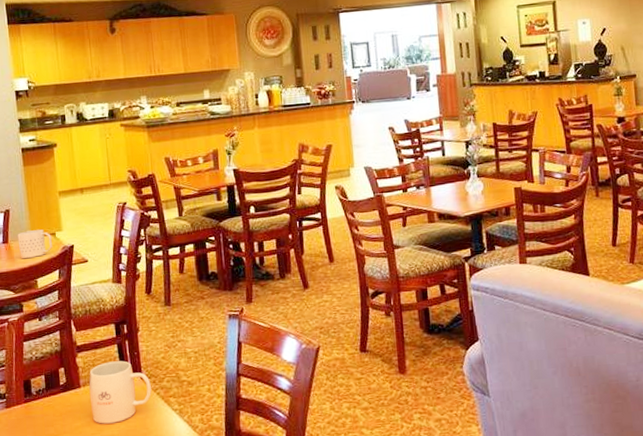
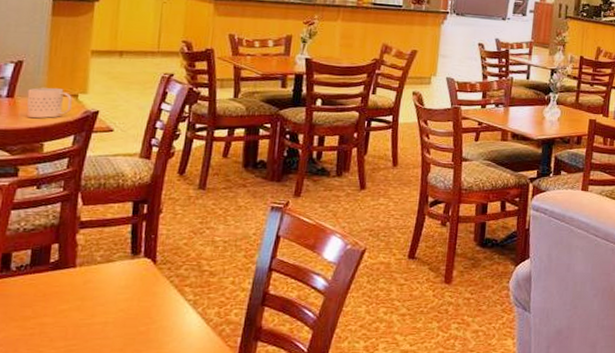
mug: present [88,360,152,424] -> none [84,242,166,309]

